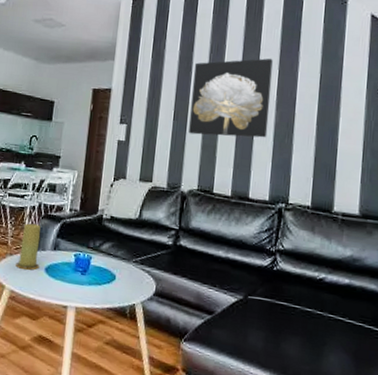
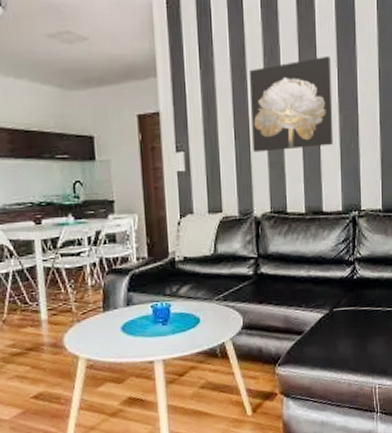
candle: present [16,223,41,270] -> none [86,282,114,334]

